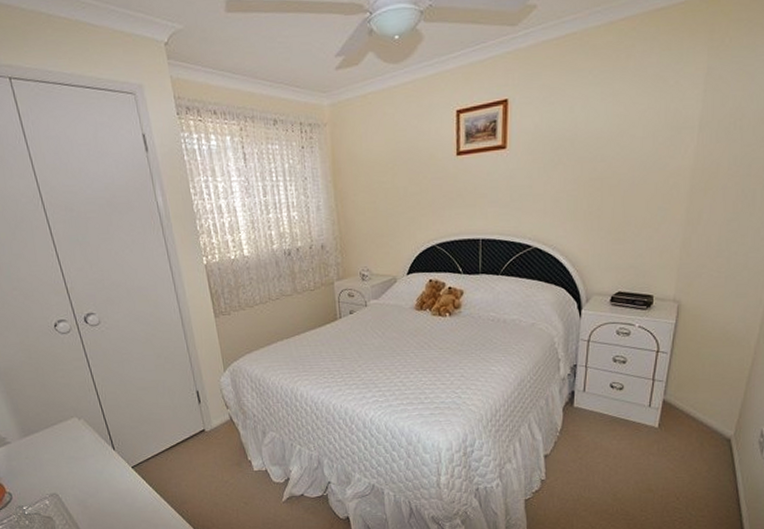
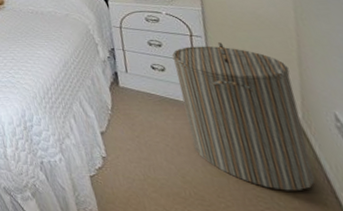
laundry hamper: none [631,359,737,502] -> present [171,42,316,191]

